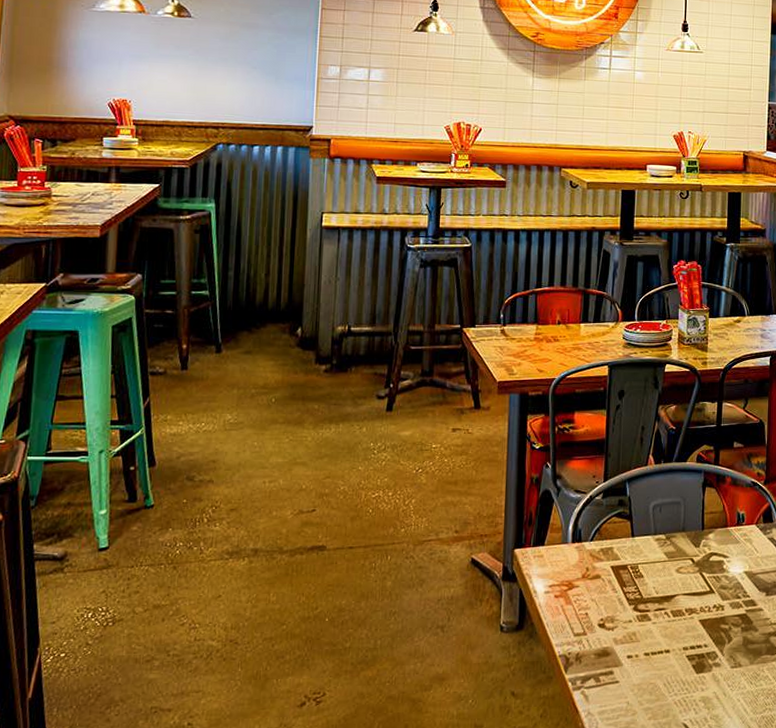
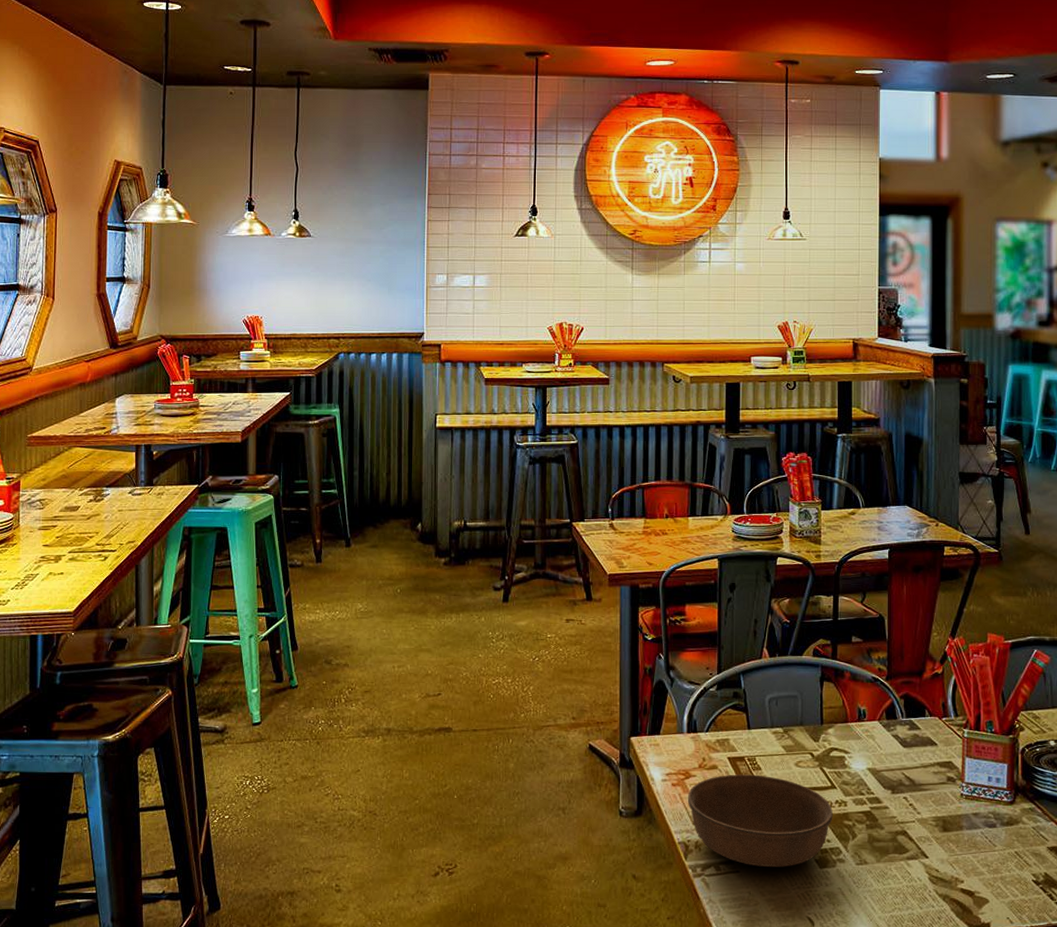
soup bowl: none [569,582,711,676] -> present [687,774,833,867]

